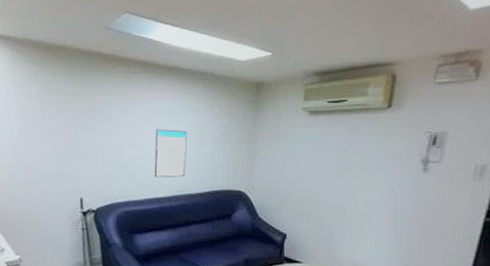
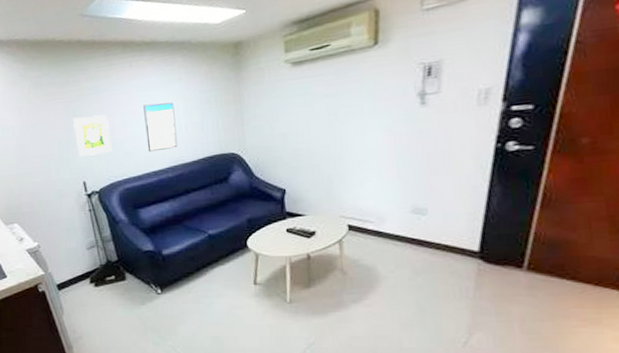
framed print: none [79,130,117,172] -> present [73,114,112,157]

